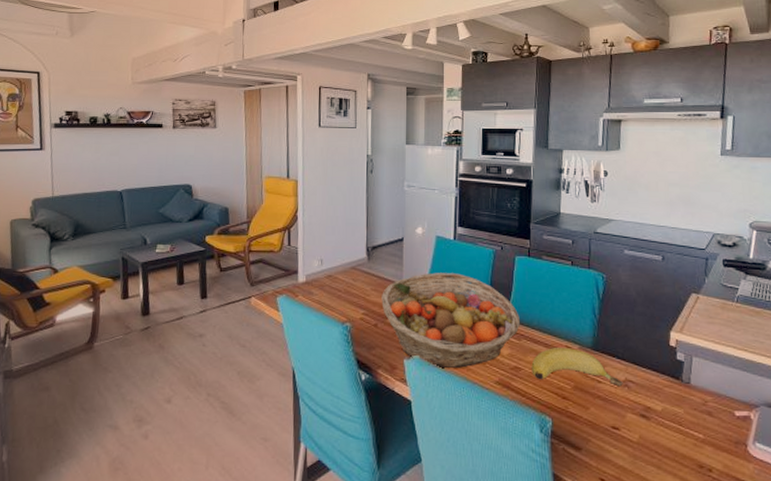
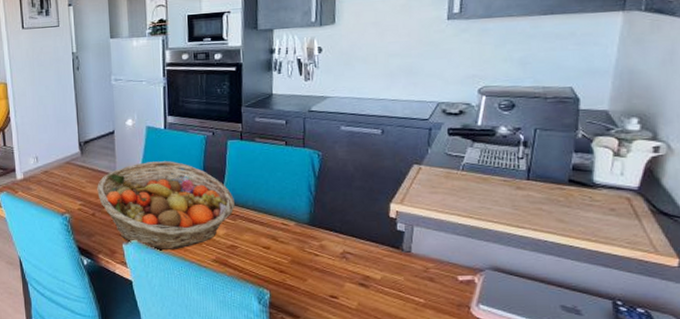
banana: present [531,348,623,386] -> none [247,225,341,258]

